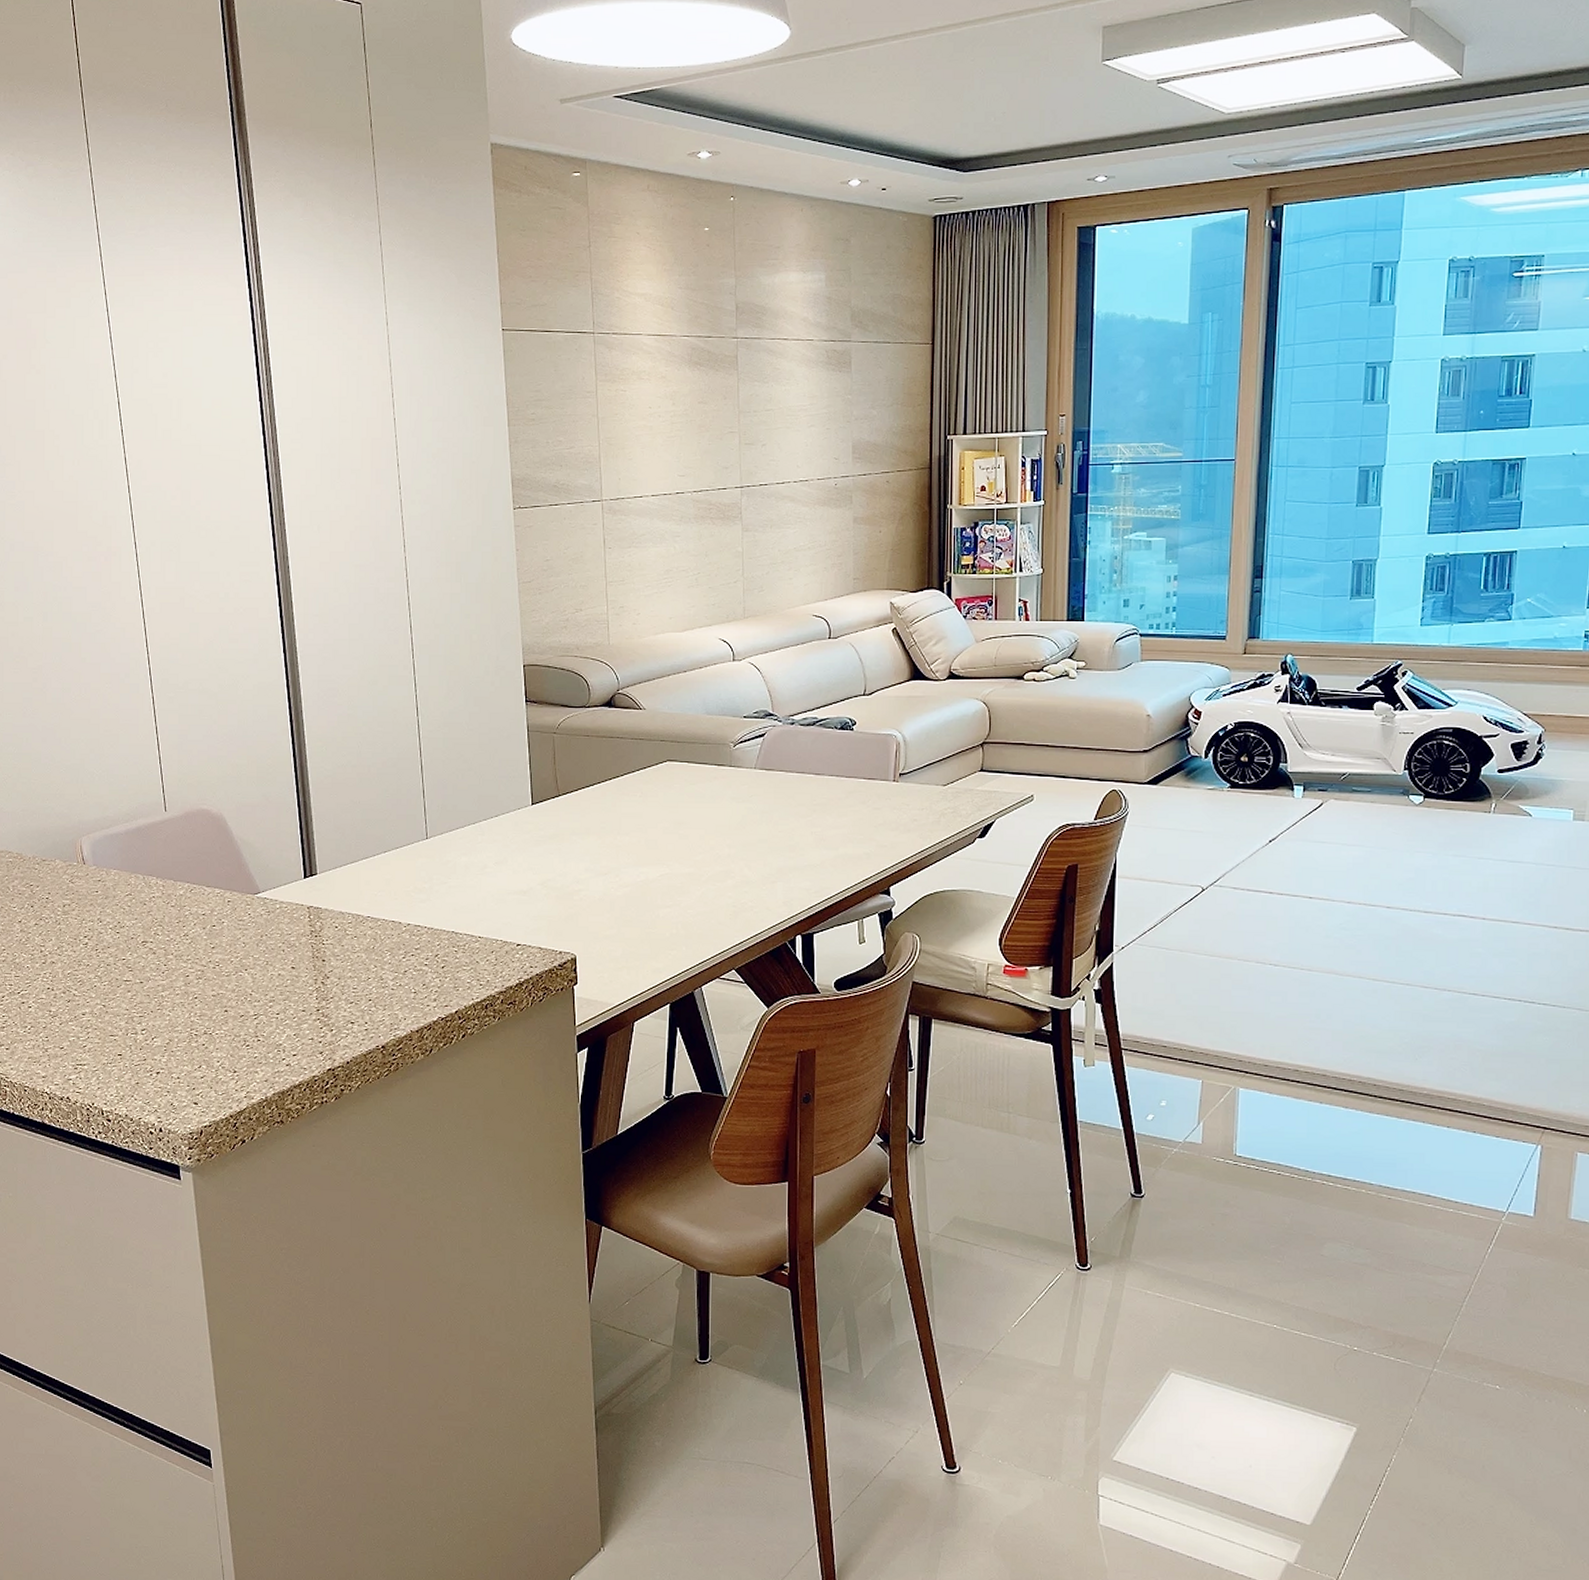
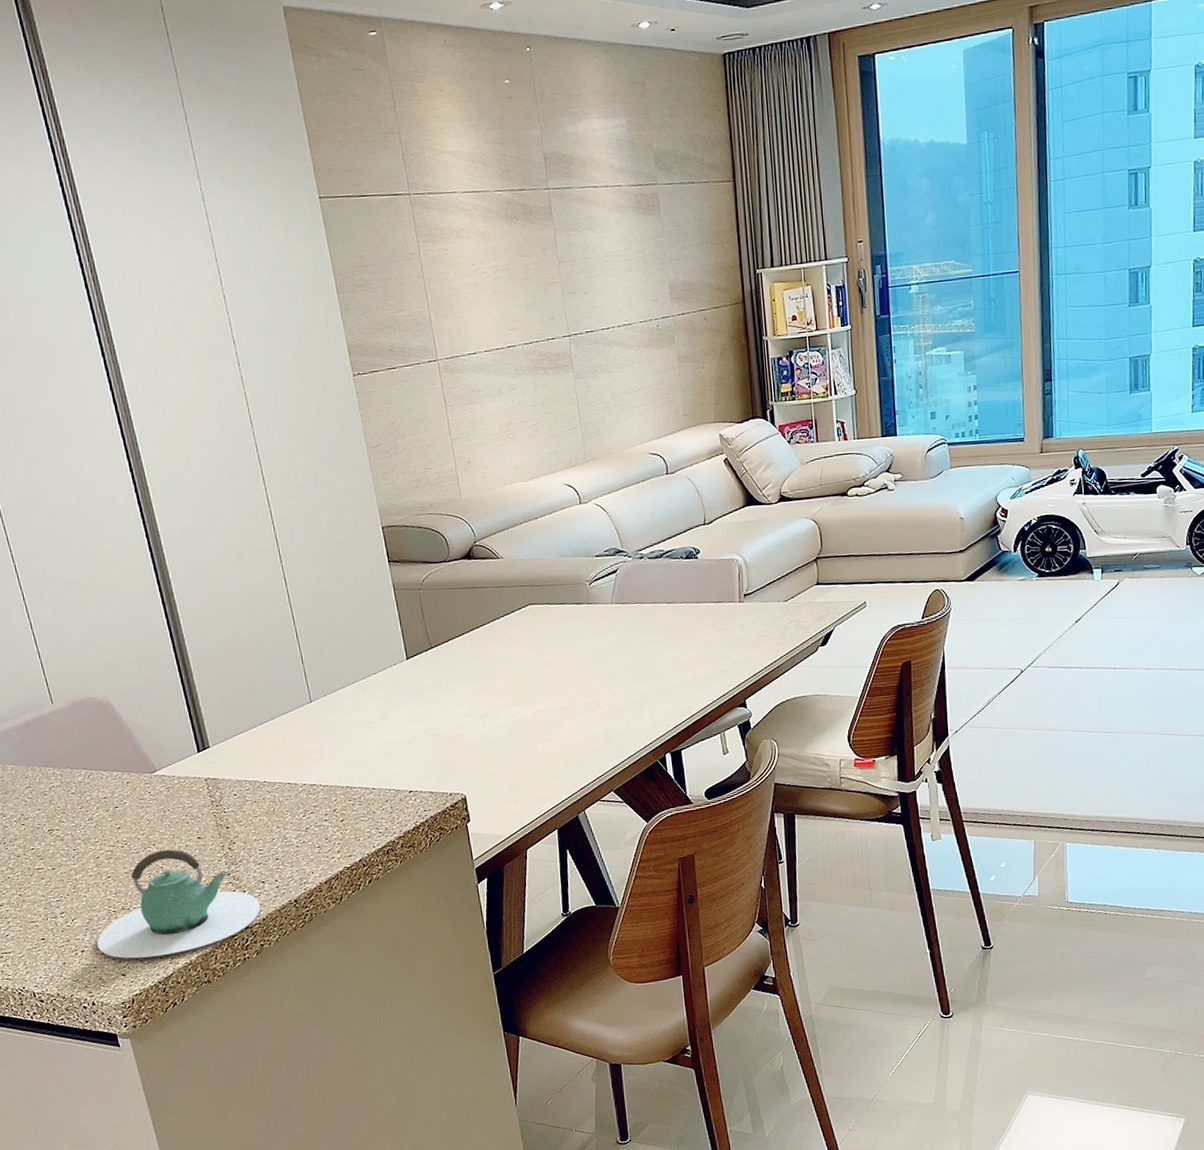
teapot: none [174,976,346,1088] -> present [97,849,261,959]

